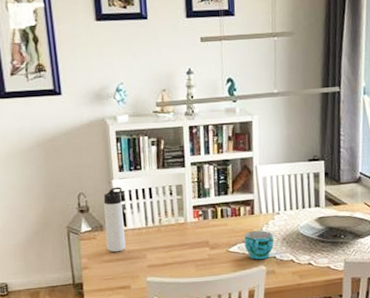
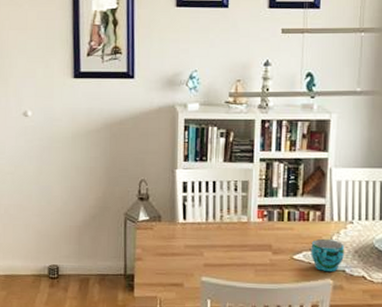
thermos bottle: present [103,187,126,253] -> none [163,177,185,246]

